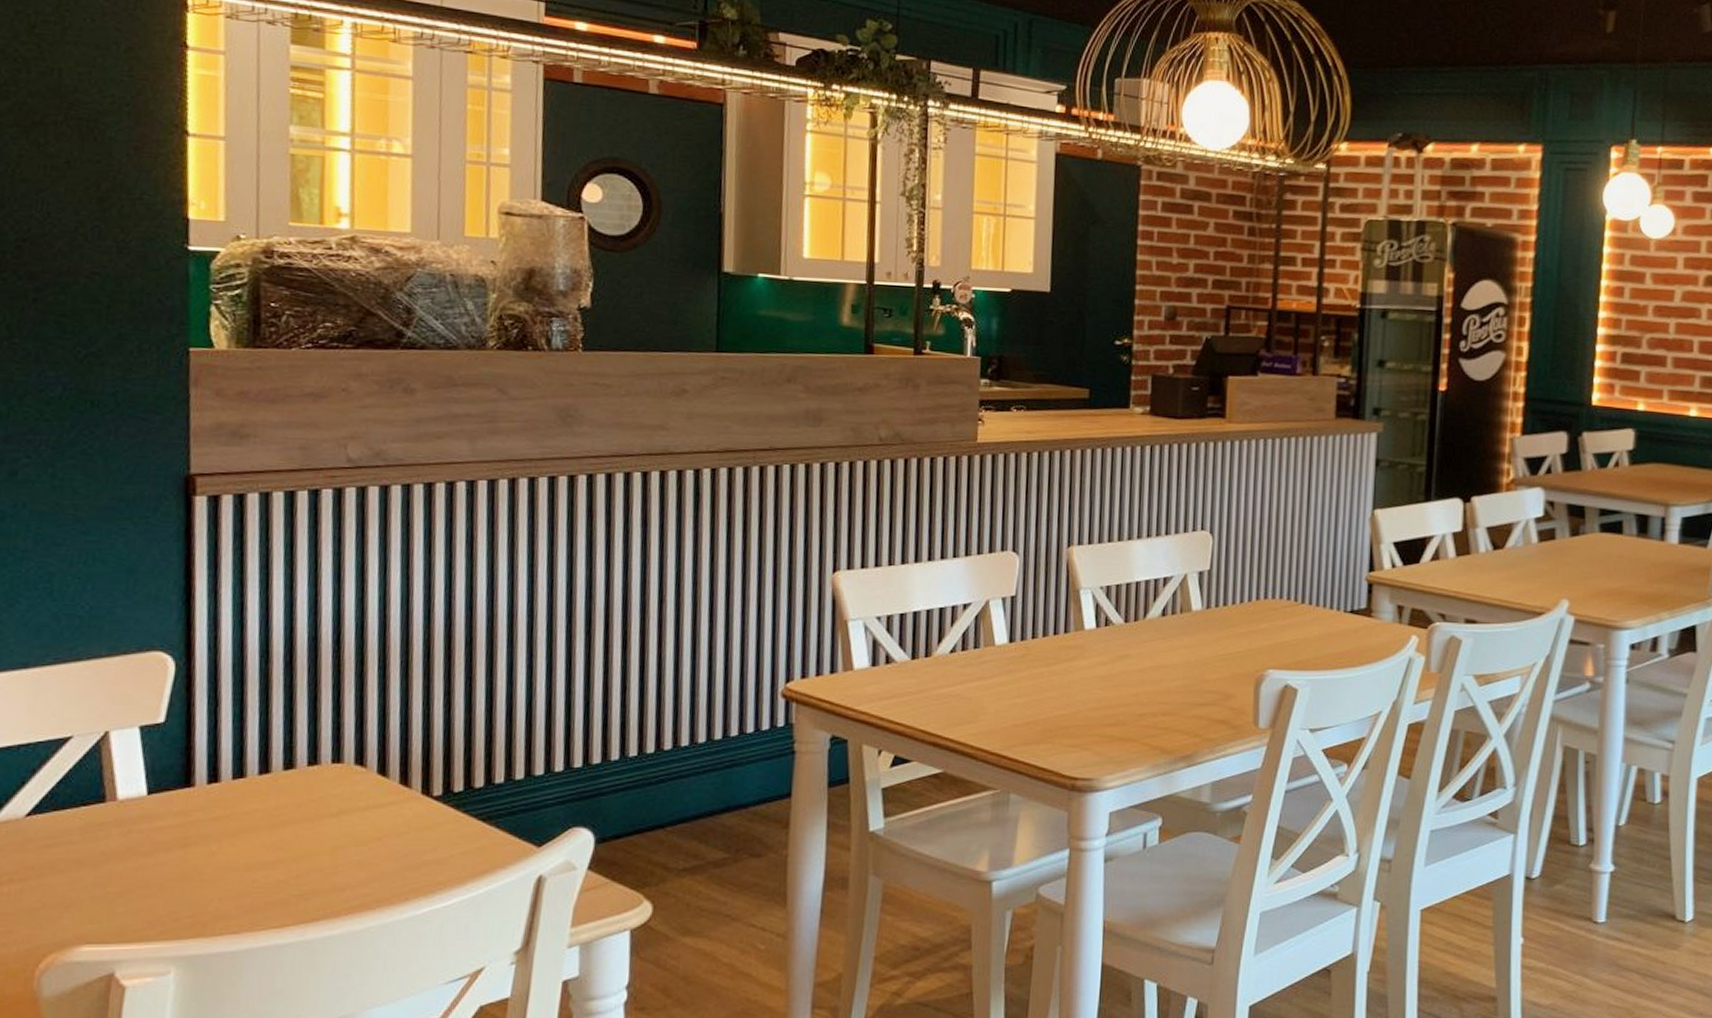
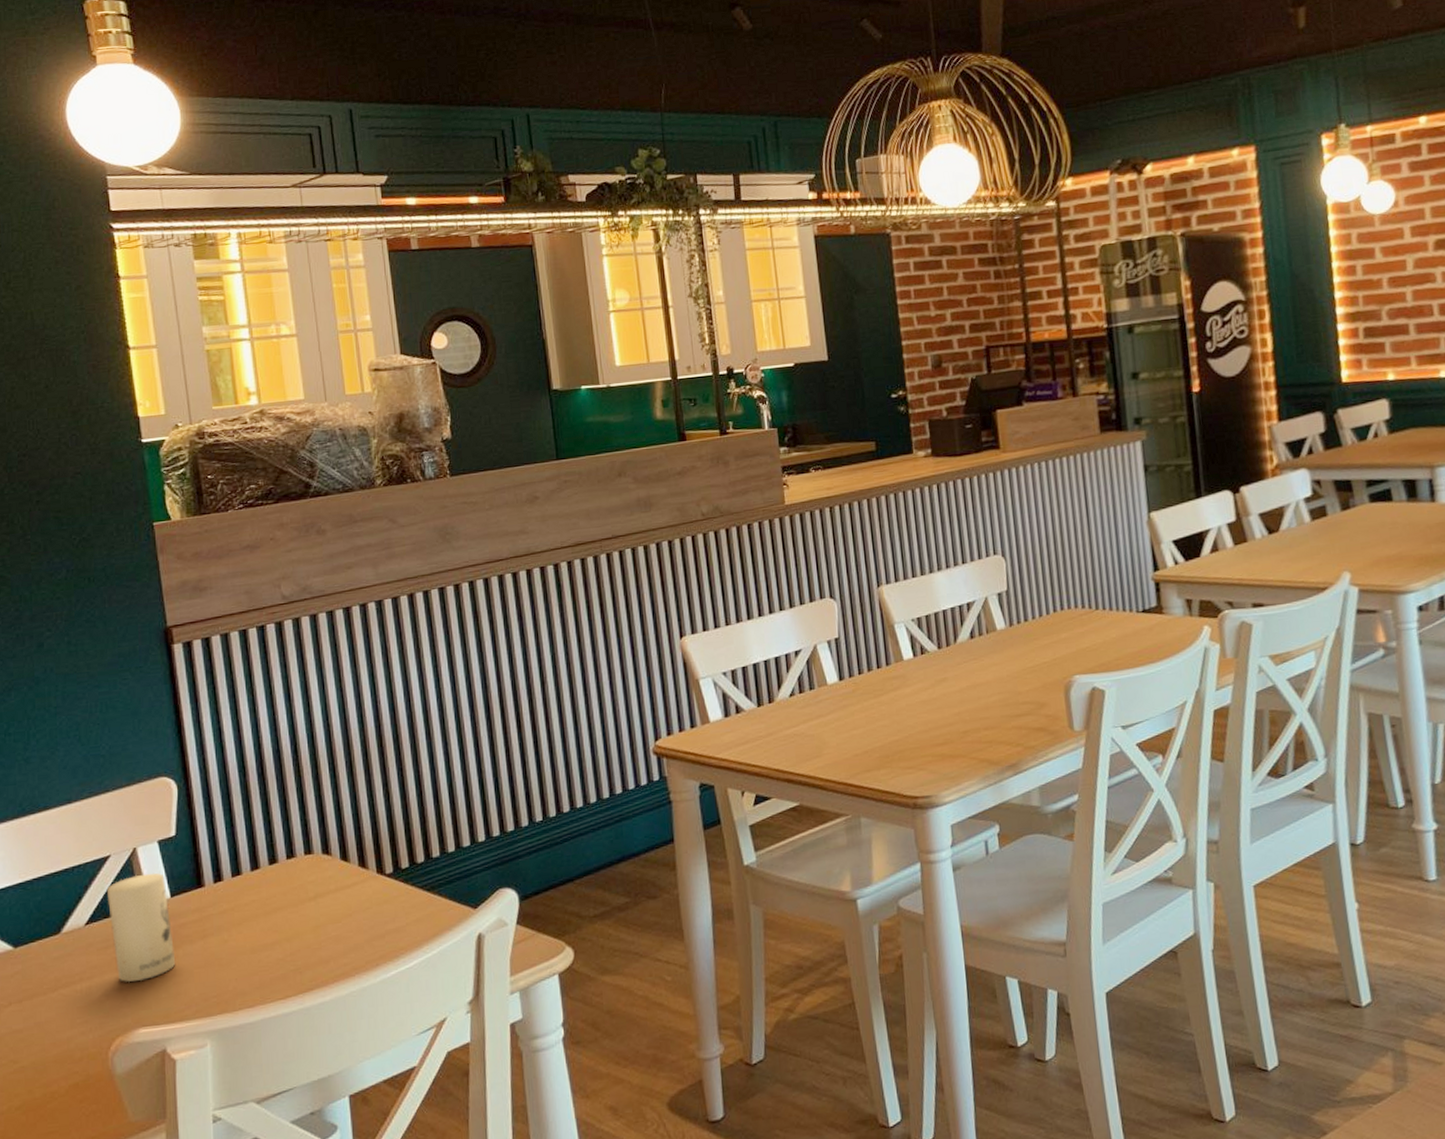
candle: none [61,763,144,891] -> present [106,872,176,983]

